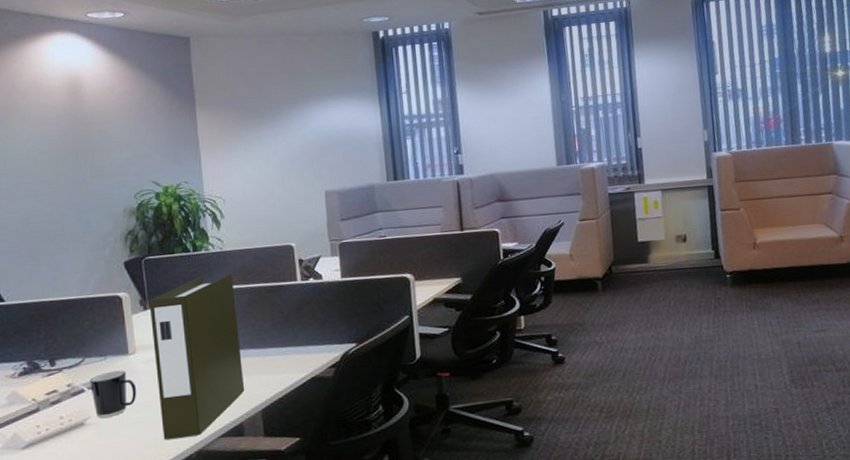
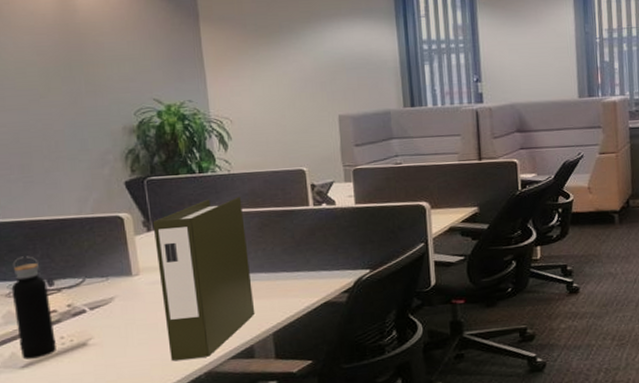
water bottle: none [16,337,56,441] -> present [11,256,56,360]
mug: present [90,370,137,418] -> none [91,291,142,339]

